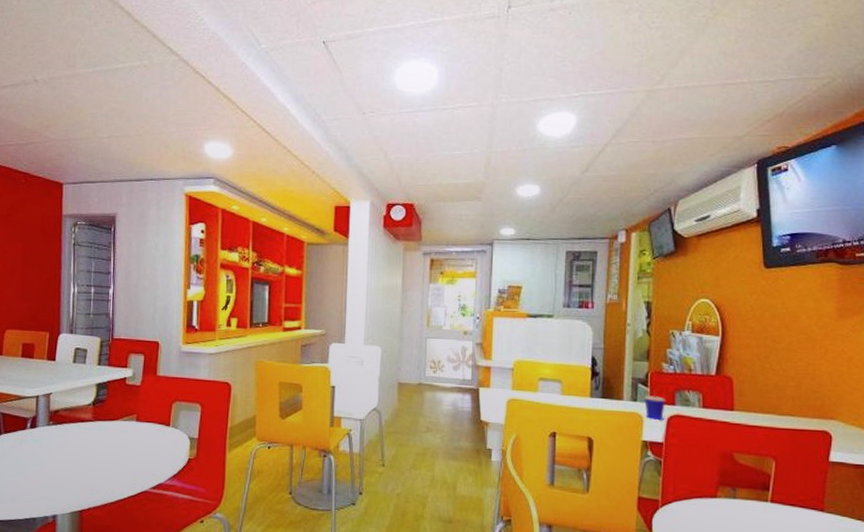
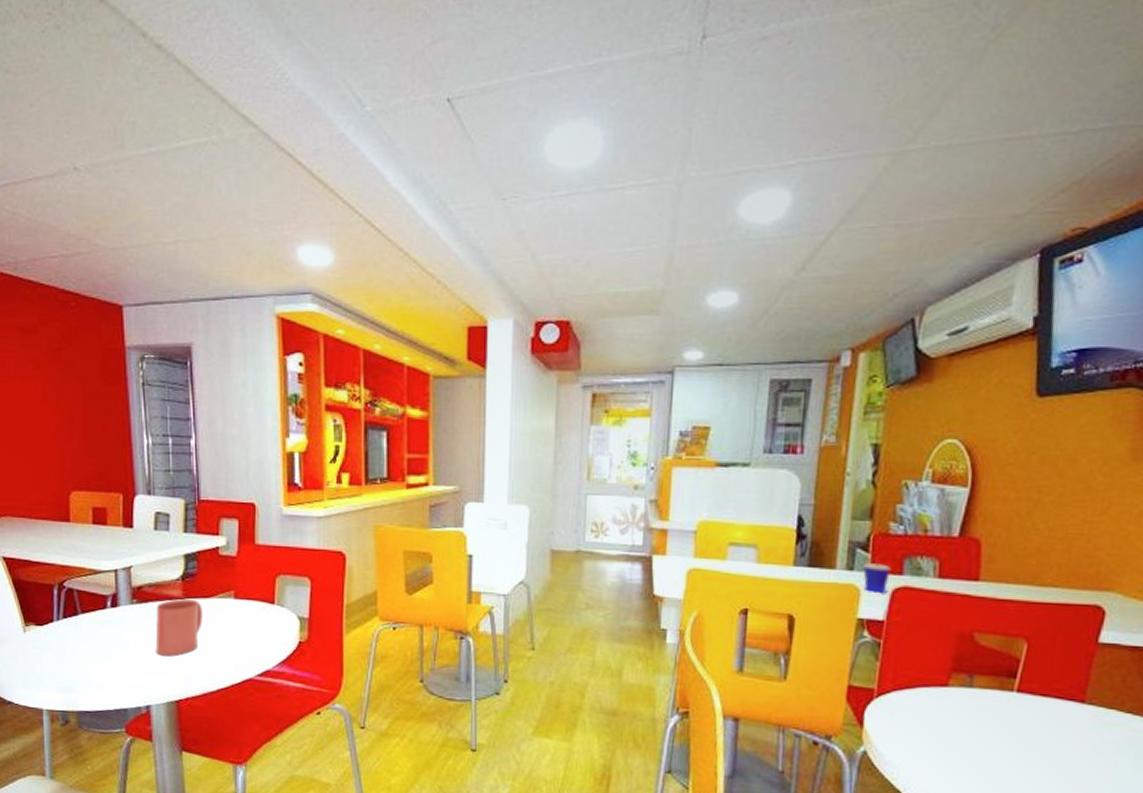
mug: none [65,421,109,471] -> present [155,598,203,656]

